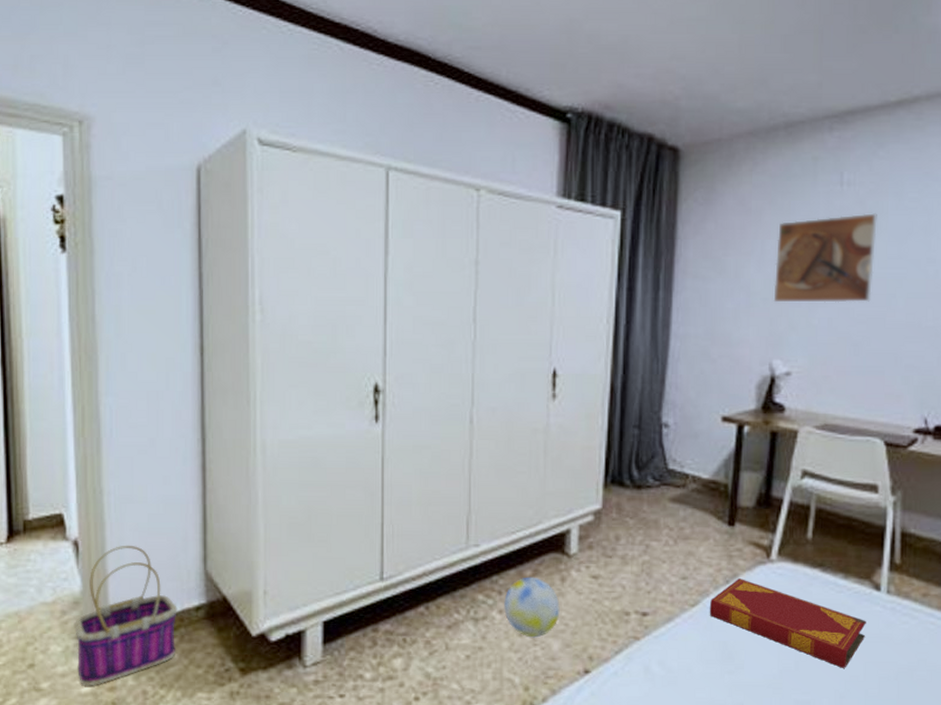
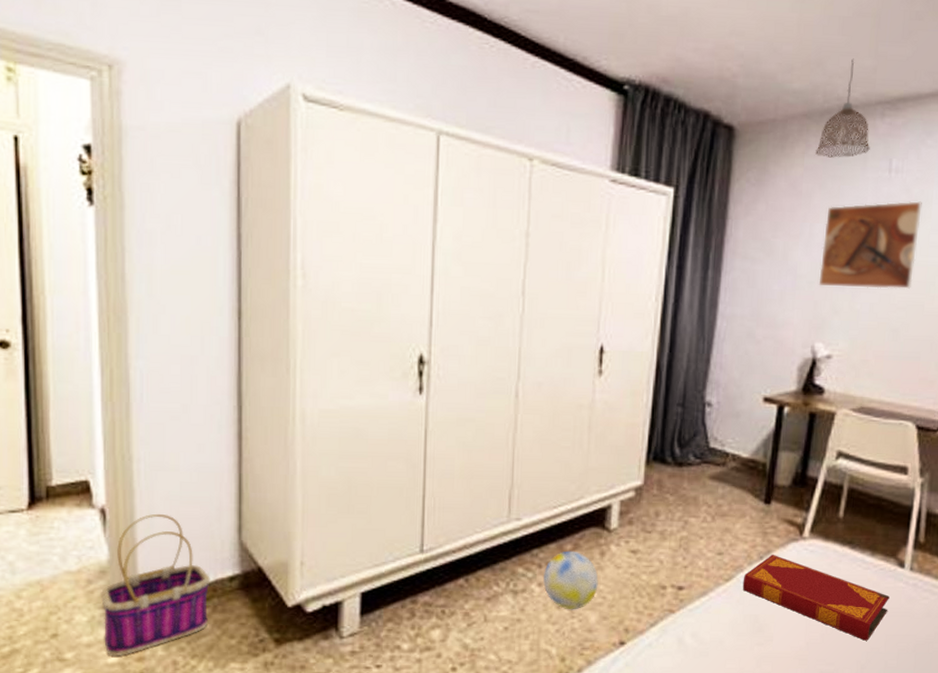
pendant lamp: none [763,75,820,174] -> present [815,58,870,158]

